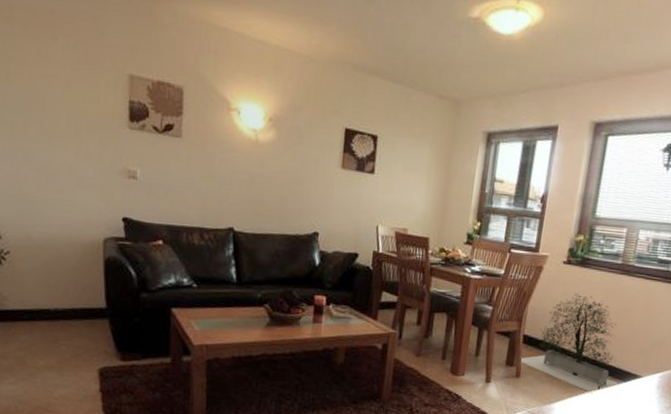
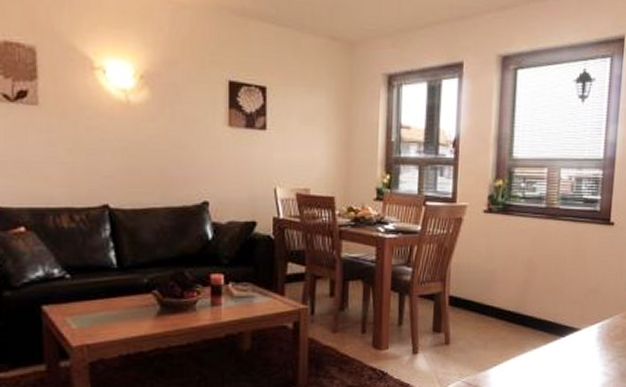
potted tree: present [521,293,619,394] -> none [449,244,557,354]

